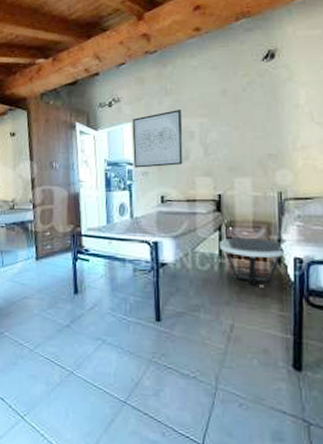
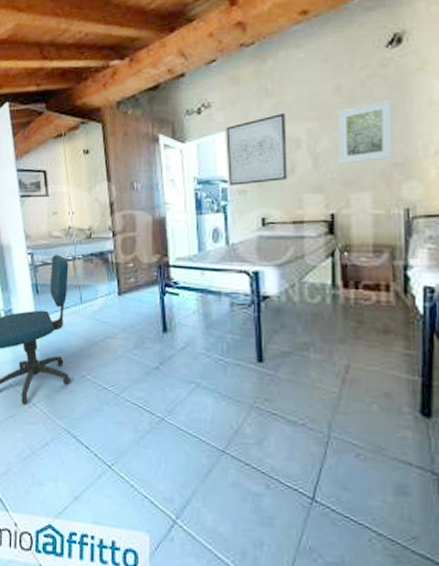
side table: present [218,237,286,288] -> none [331,264,413,322]
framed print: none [224,101,268,153] -> present [337,98,394,164]

